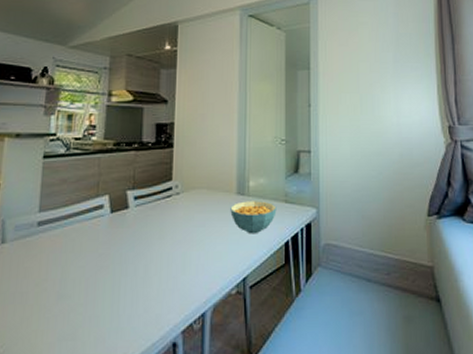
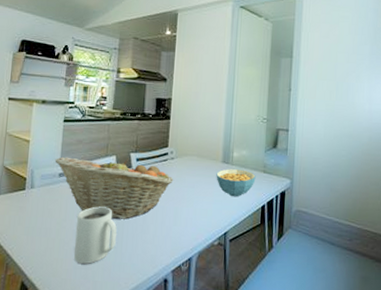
fruit basket: none [32,196,180,273] -> present [55,156,174,219]
mug: none [58,259,112,334] -> present [74,206,117,264]

